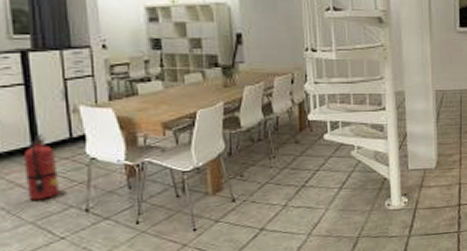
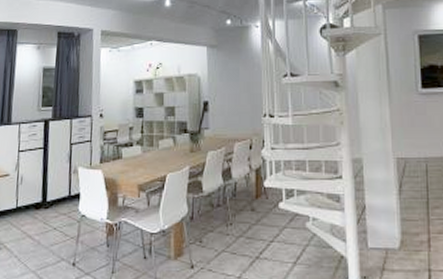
fire extinguisher: present [24,134,59,200] -> none [34,191,57,251]

